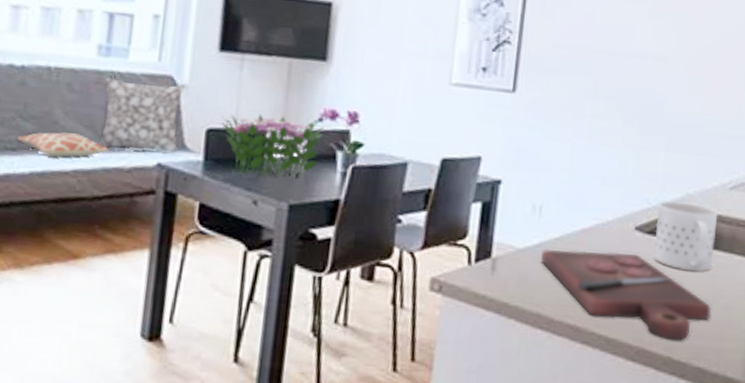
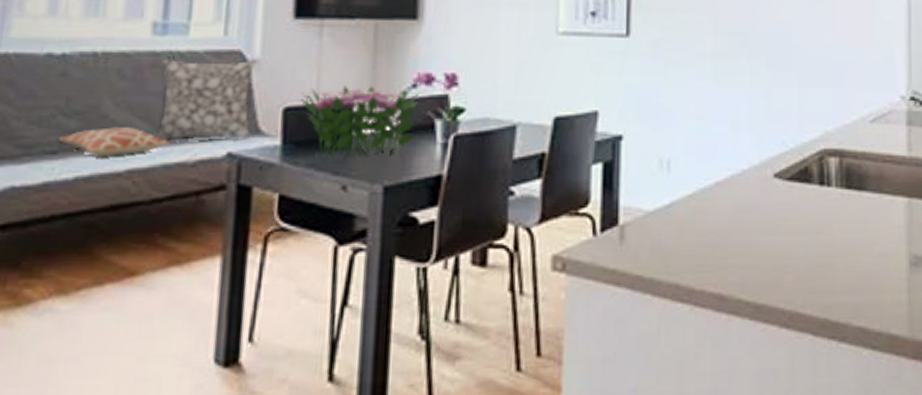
cutting board: present [540,248,711,341] -> none [673,204,866,299]
mug: present [654,201,718,272] -> none [795,141,862,218]

